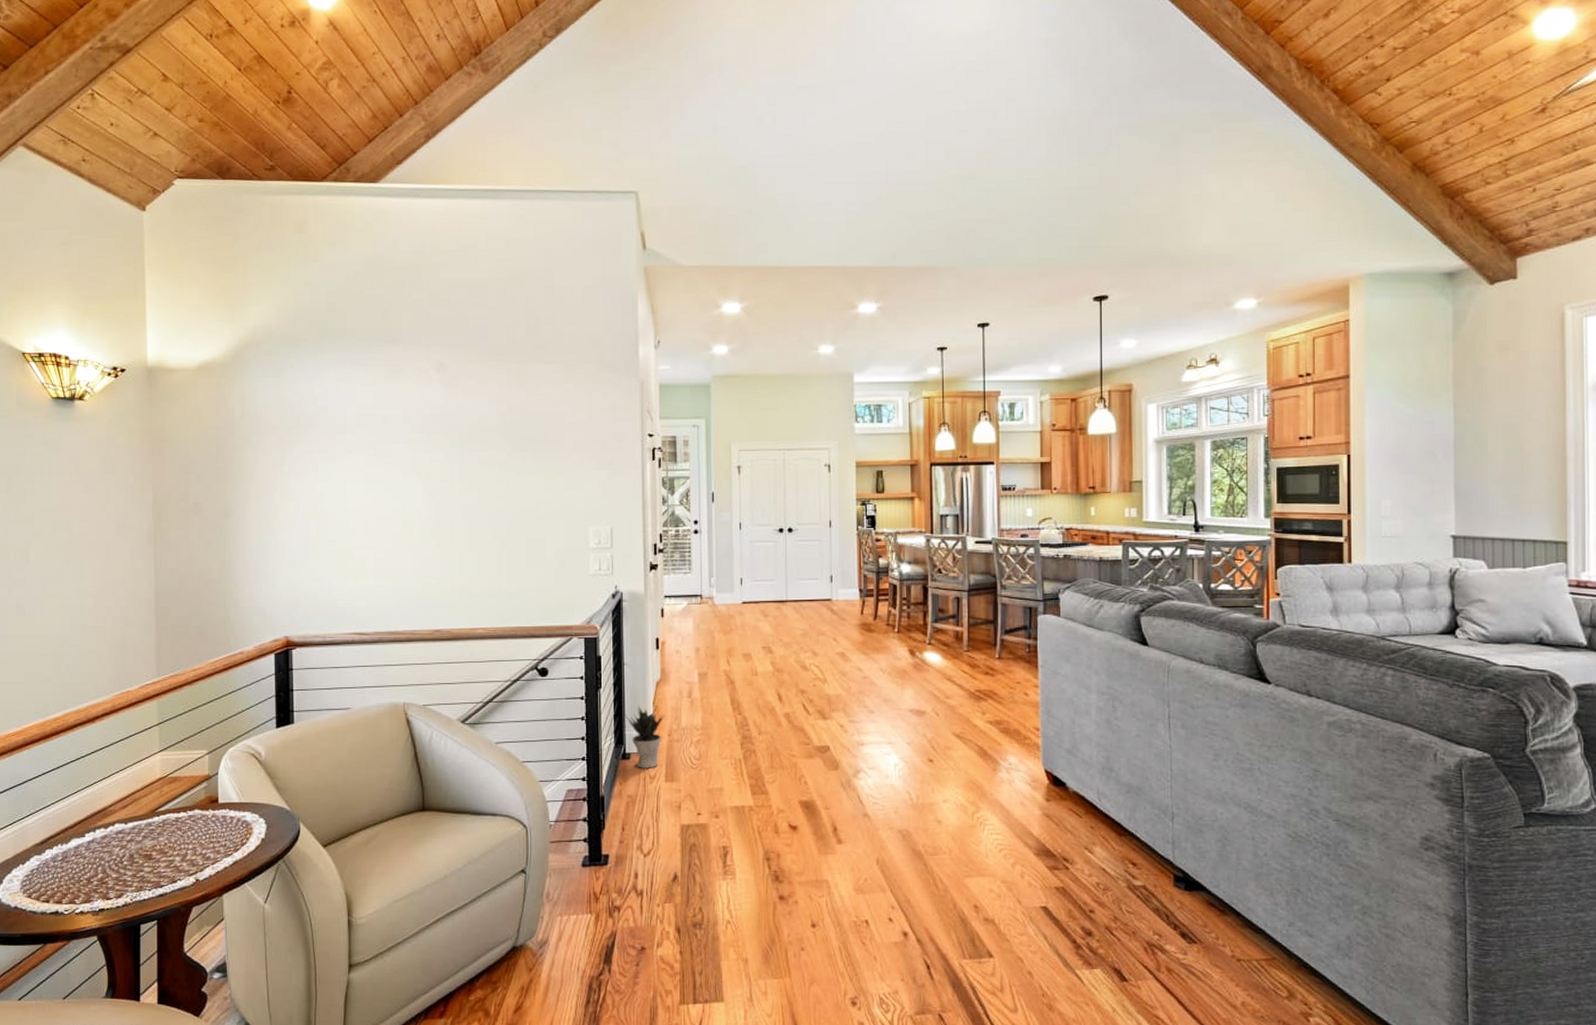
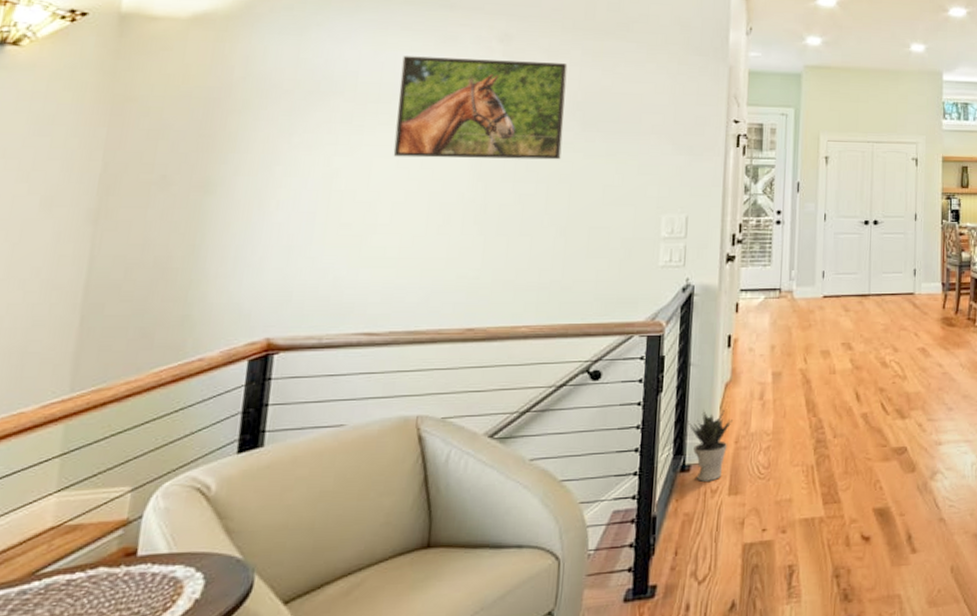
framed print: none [360,388,497,481] -> present [393,56,568,160]

